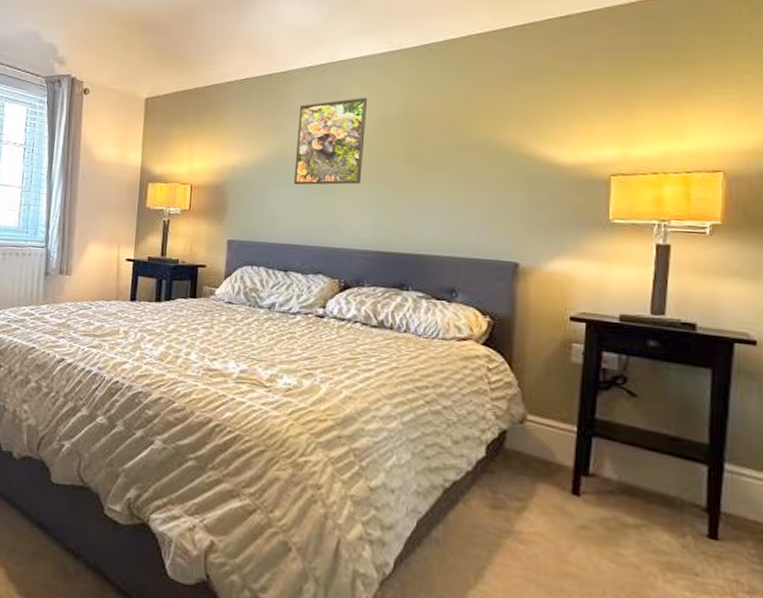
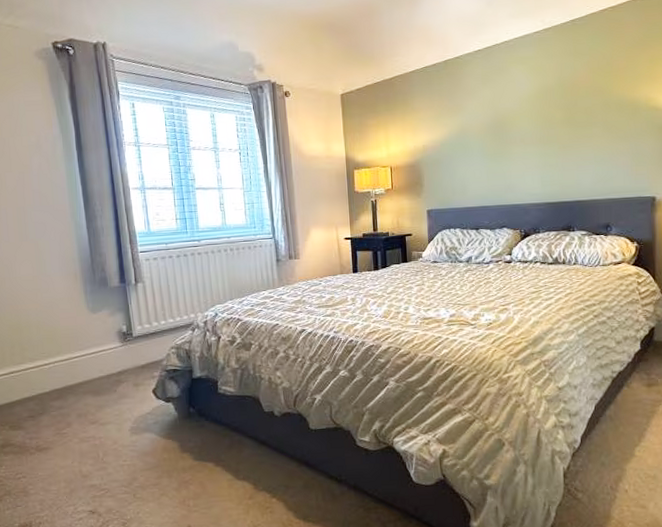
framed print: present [294,97,368,185] -> none [473,72,530,156]

